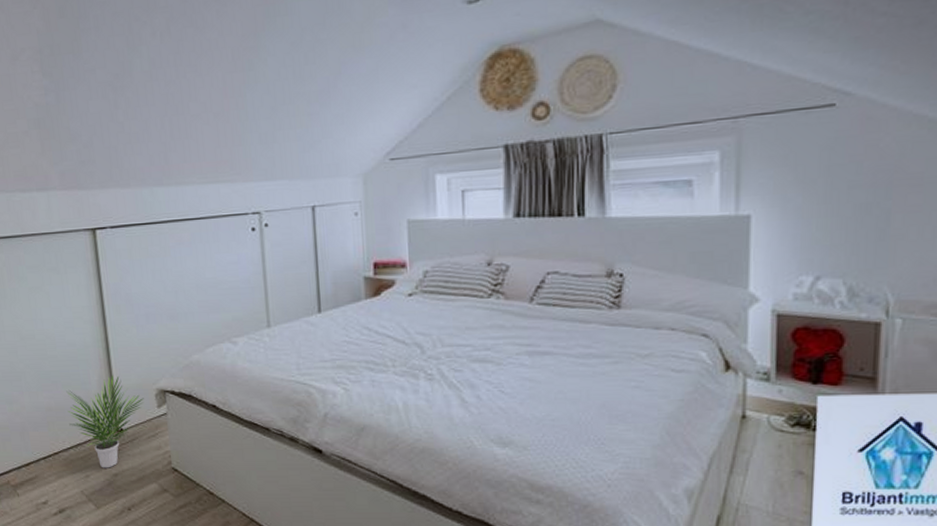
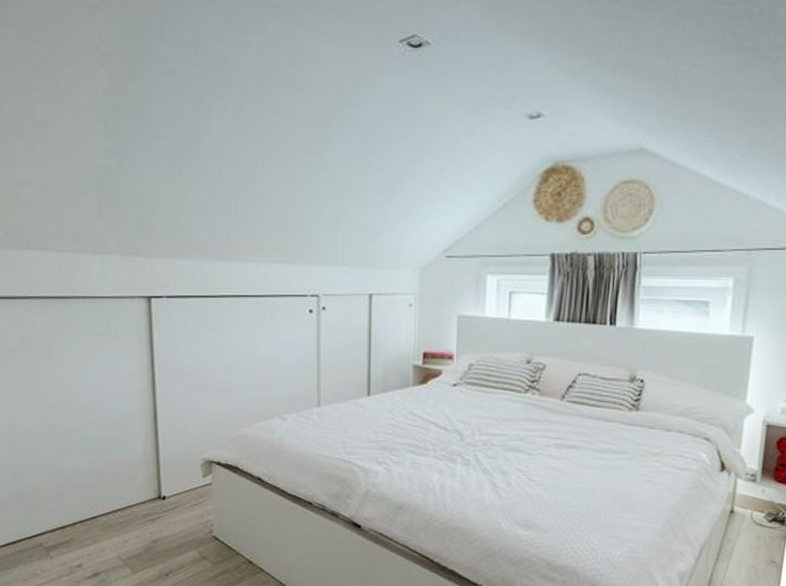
potted plant: present [66,375,144,468] -> none [109,443,189,534]

